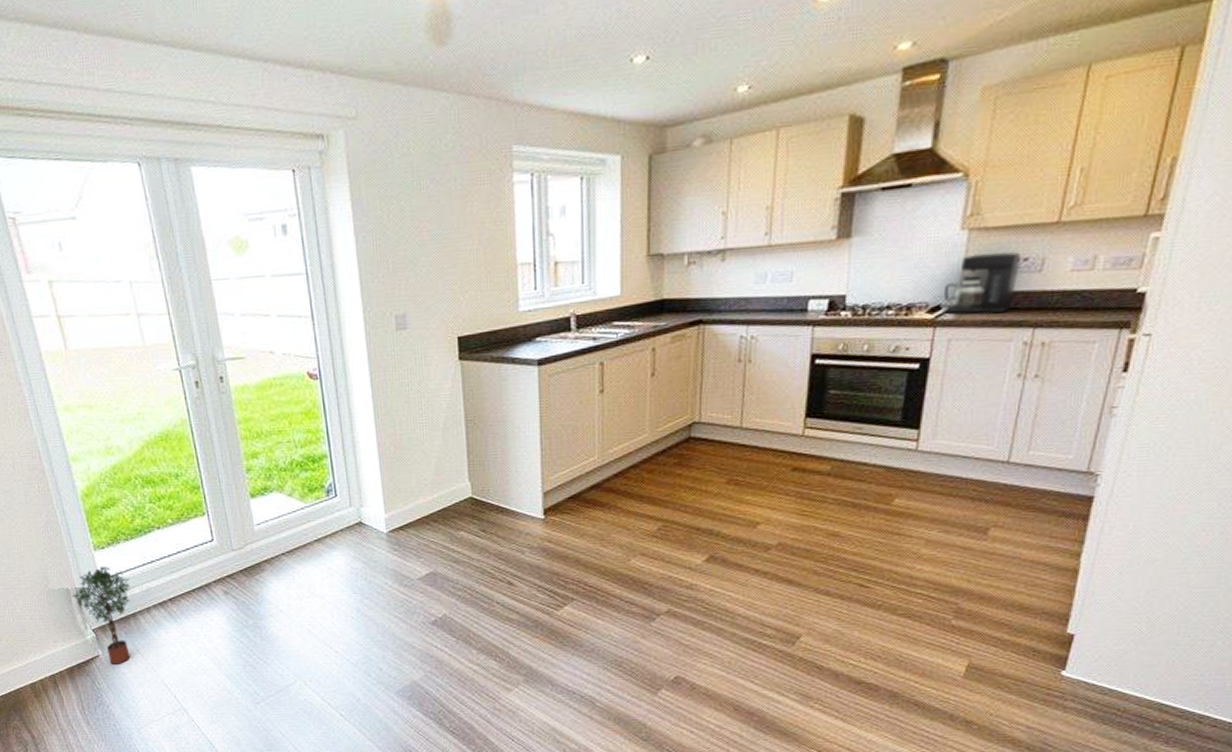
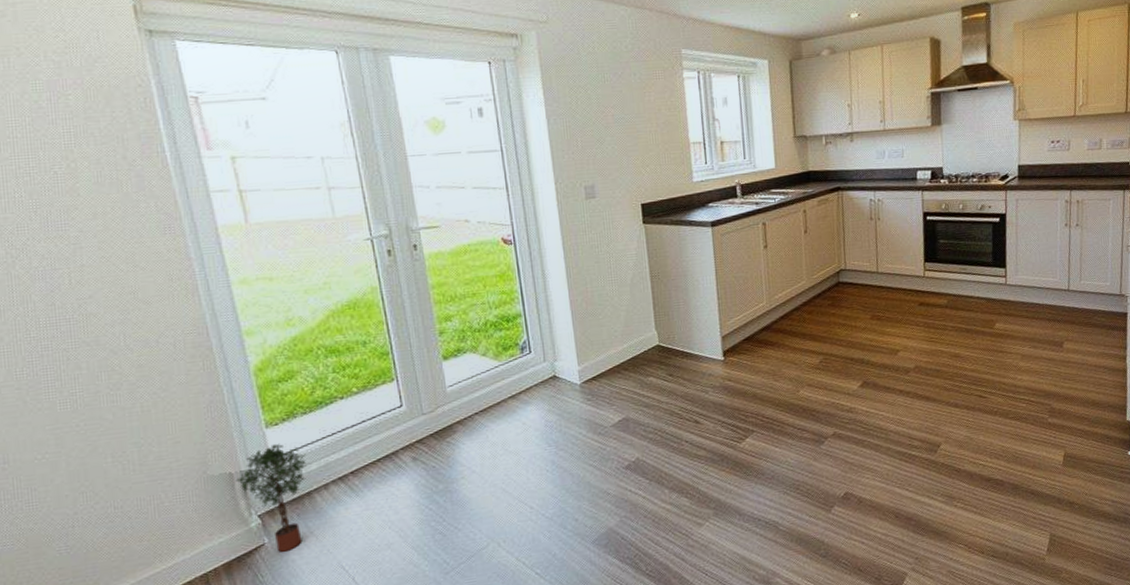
coffee maker: present [944,252,1022,315] -> none [1009,136,1055,182]

